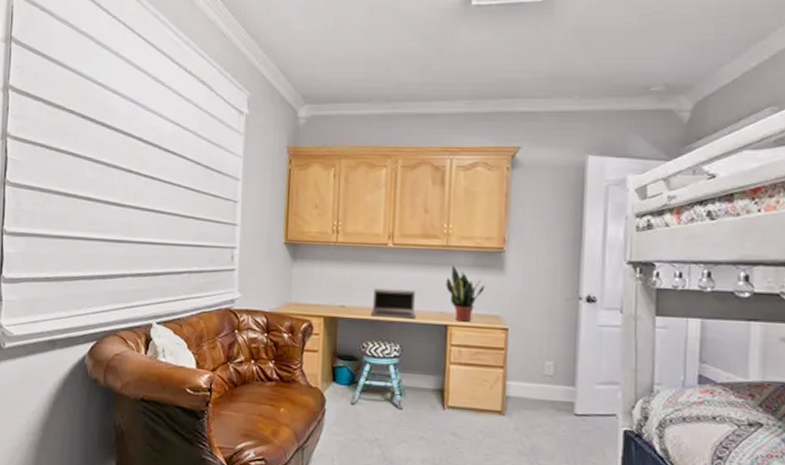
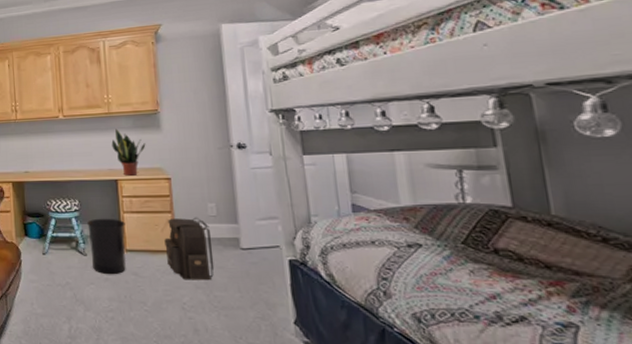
laptop: present [372,288,416,320] -> none [51,153,89,179]
waste bin: none [407,367,450,433] -> present [87,218,126,274]
backpack: none [492,374,544,447] -> present [164,217,215,281]

